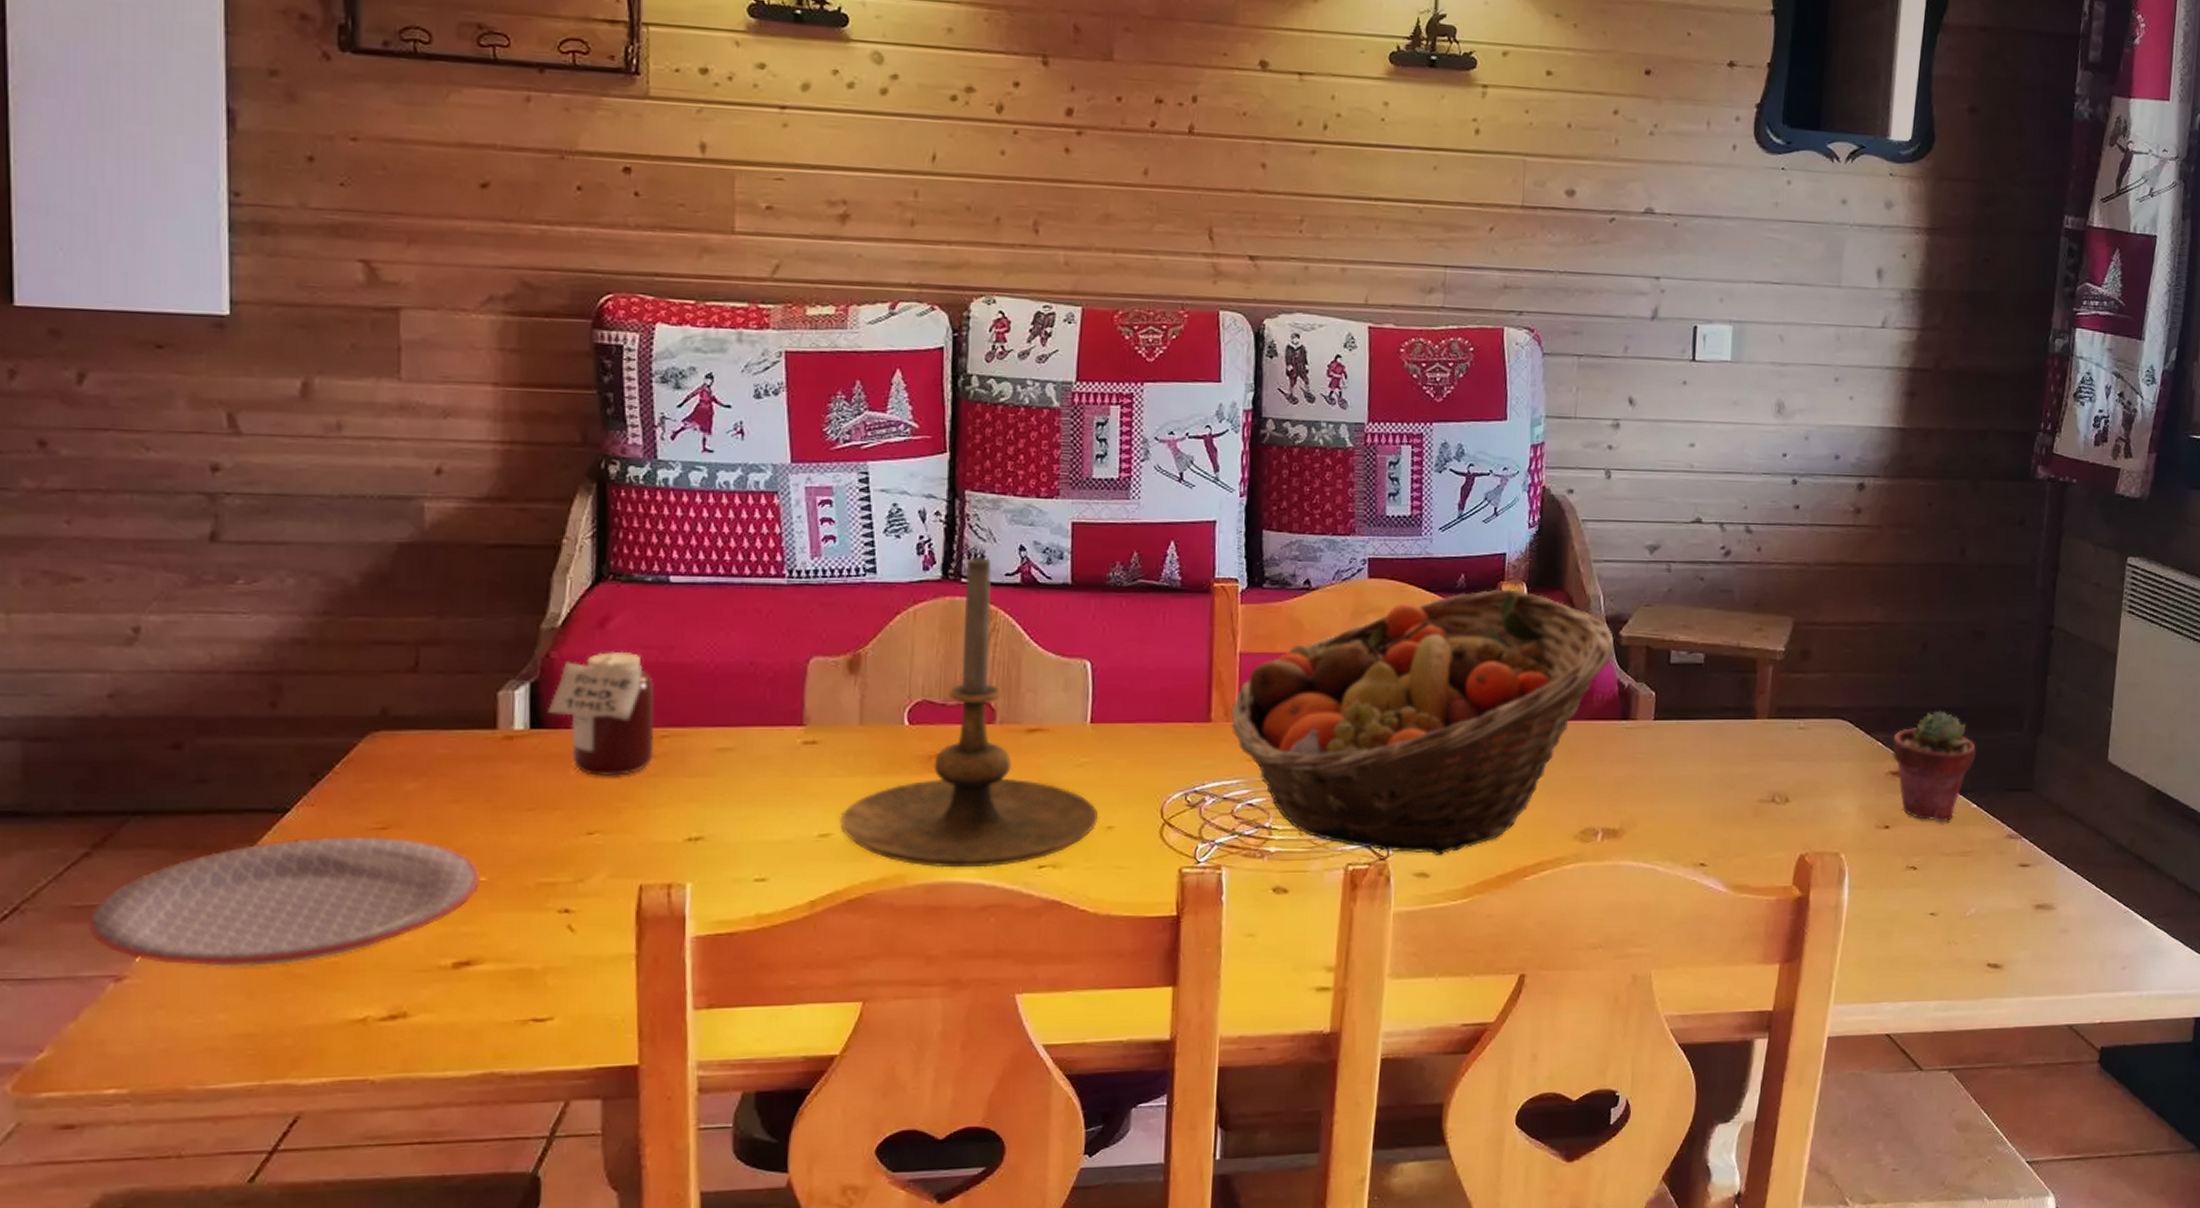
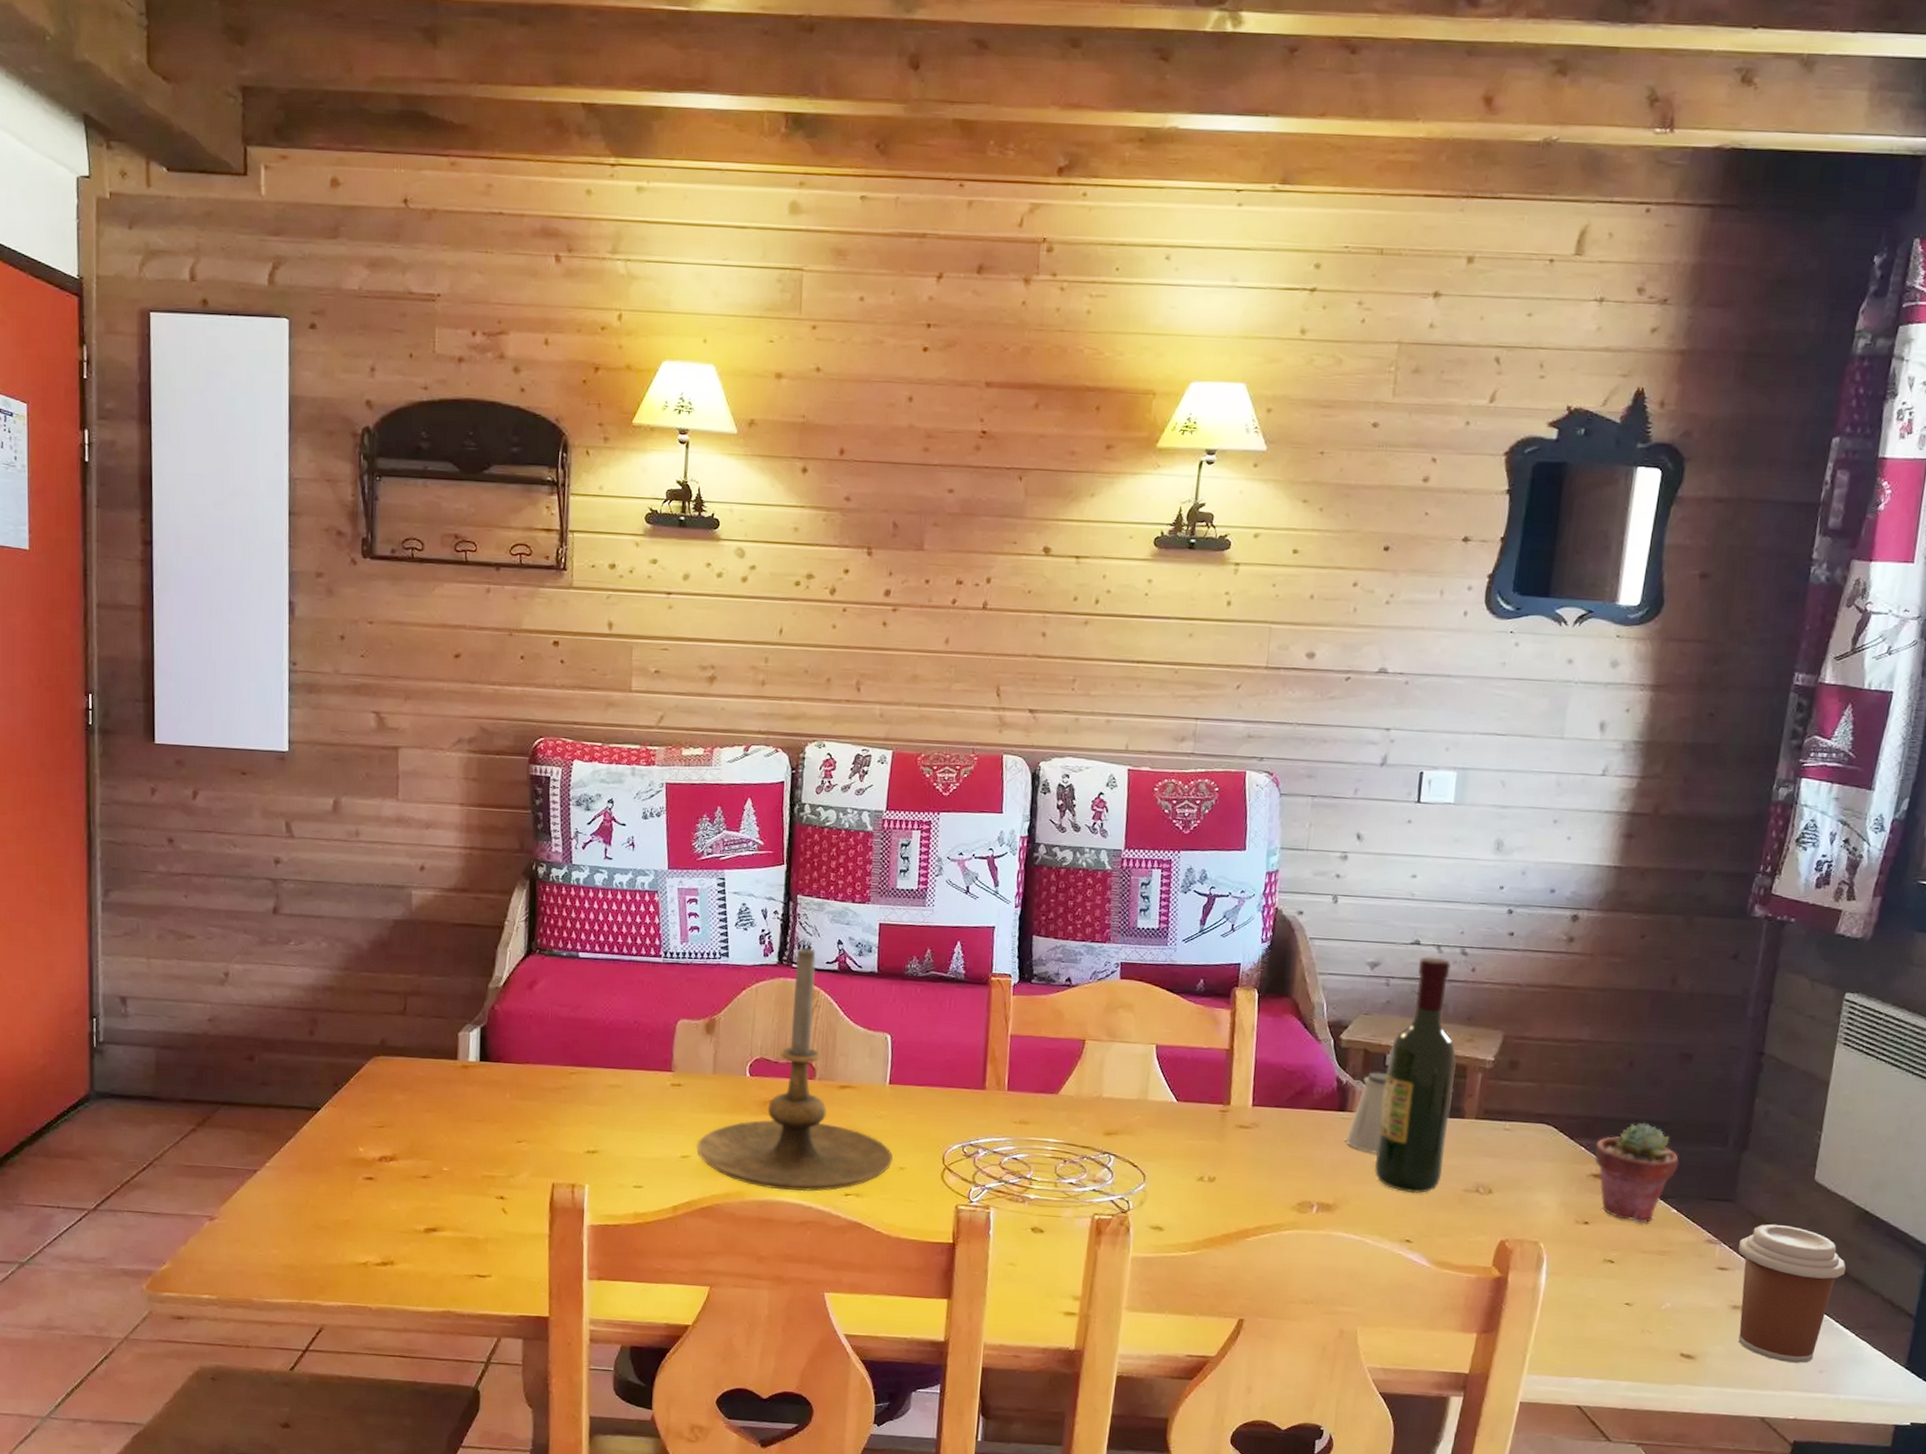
plate: present [88,836,481,967] -> none [194,1129,444,1219]
jar: present [548,651,654,776] -> none [492,1006,566,1101]
fruit basket: present [1230,589,1615,855] -> none [1001,993,1335,1213]
saltshaker: none [1630,672,1672,766] -> present [1345,1072,1387,1153]
wine bottle: none [1663,536,1746,810] -> present [1374,956,1457,1194]
coffee cup: none [2039,813,2142,962] -> present [1738,1224,1846,1363]

